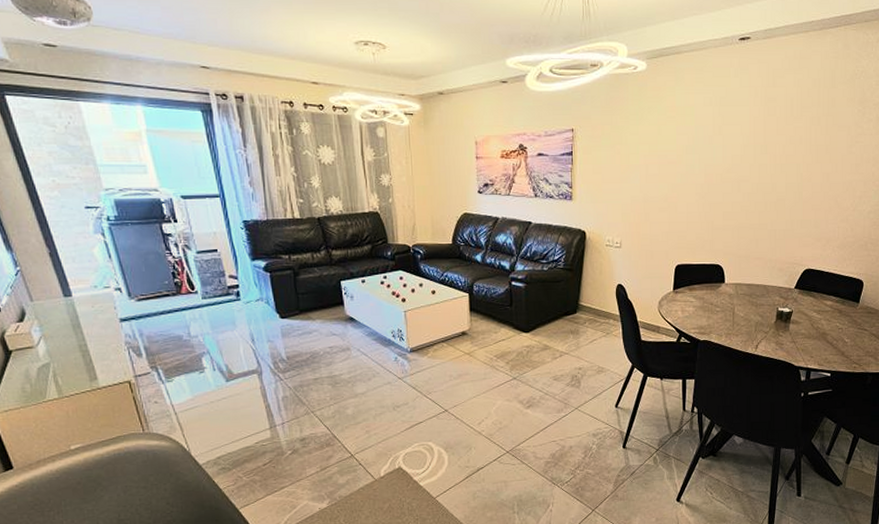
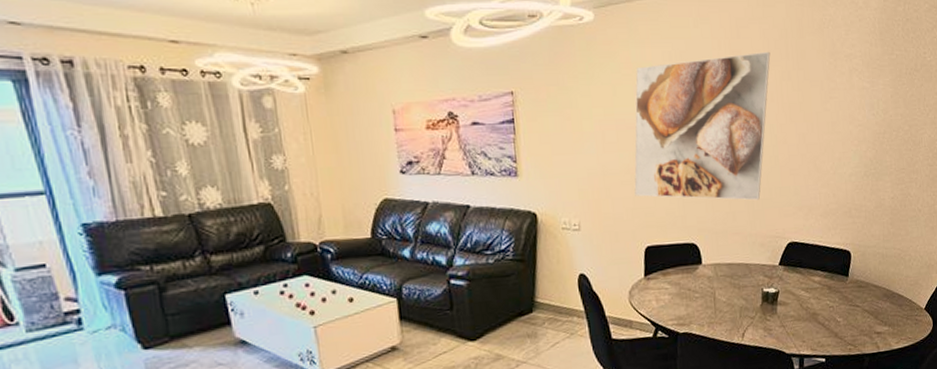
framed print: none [670,99,803,230] -> present [634,51,771,201]

